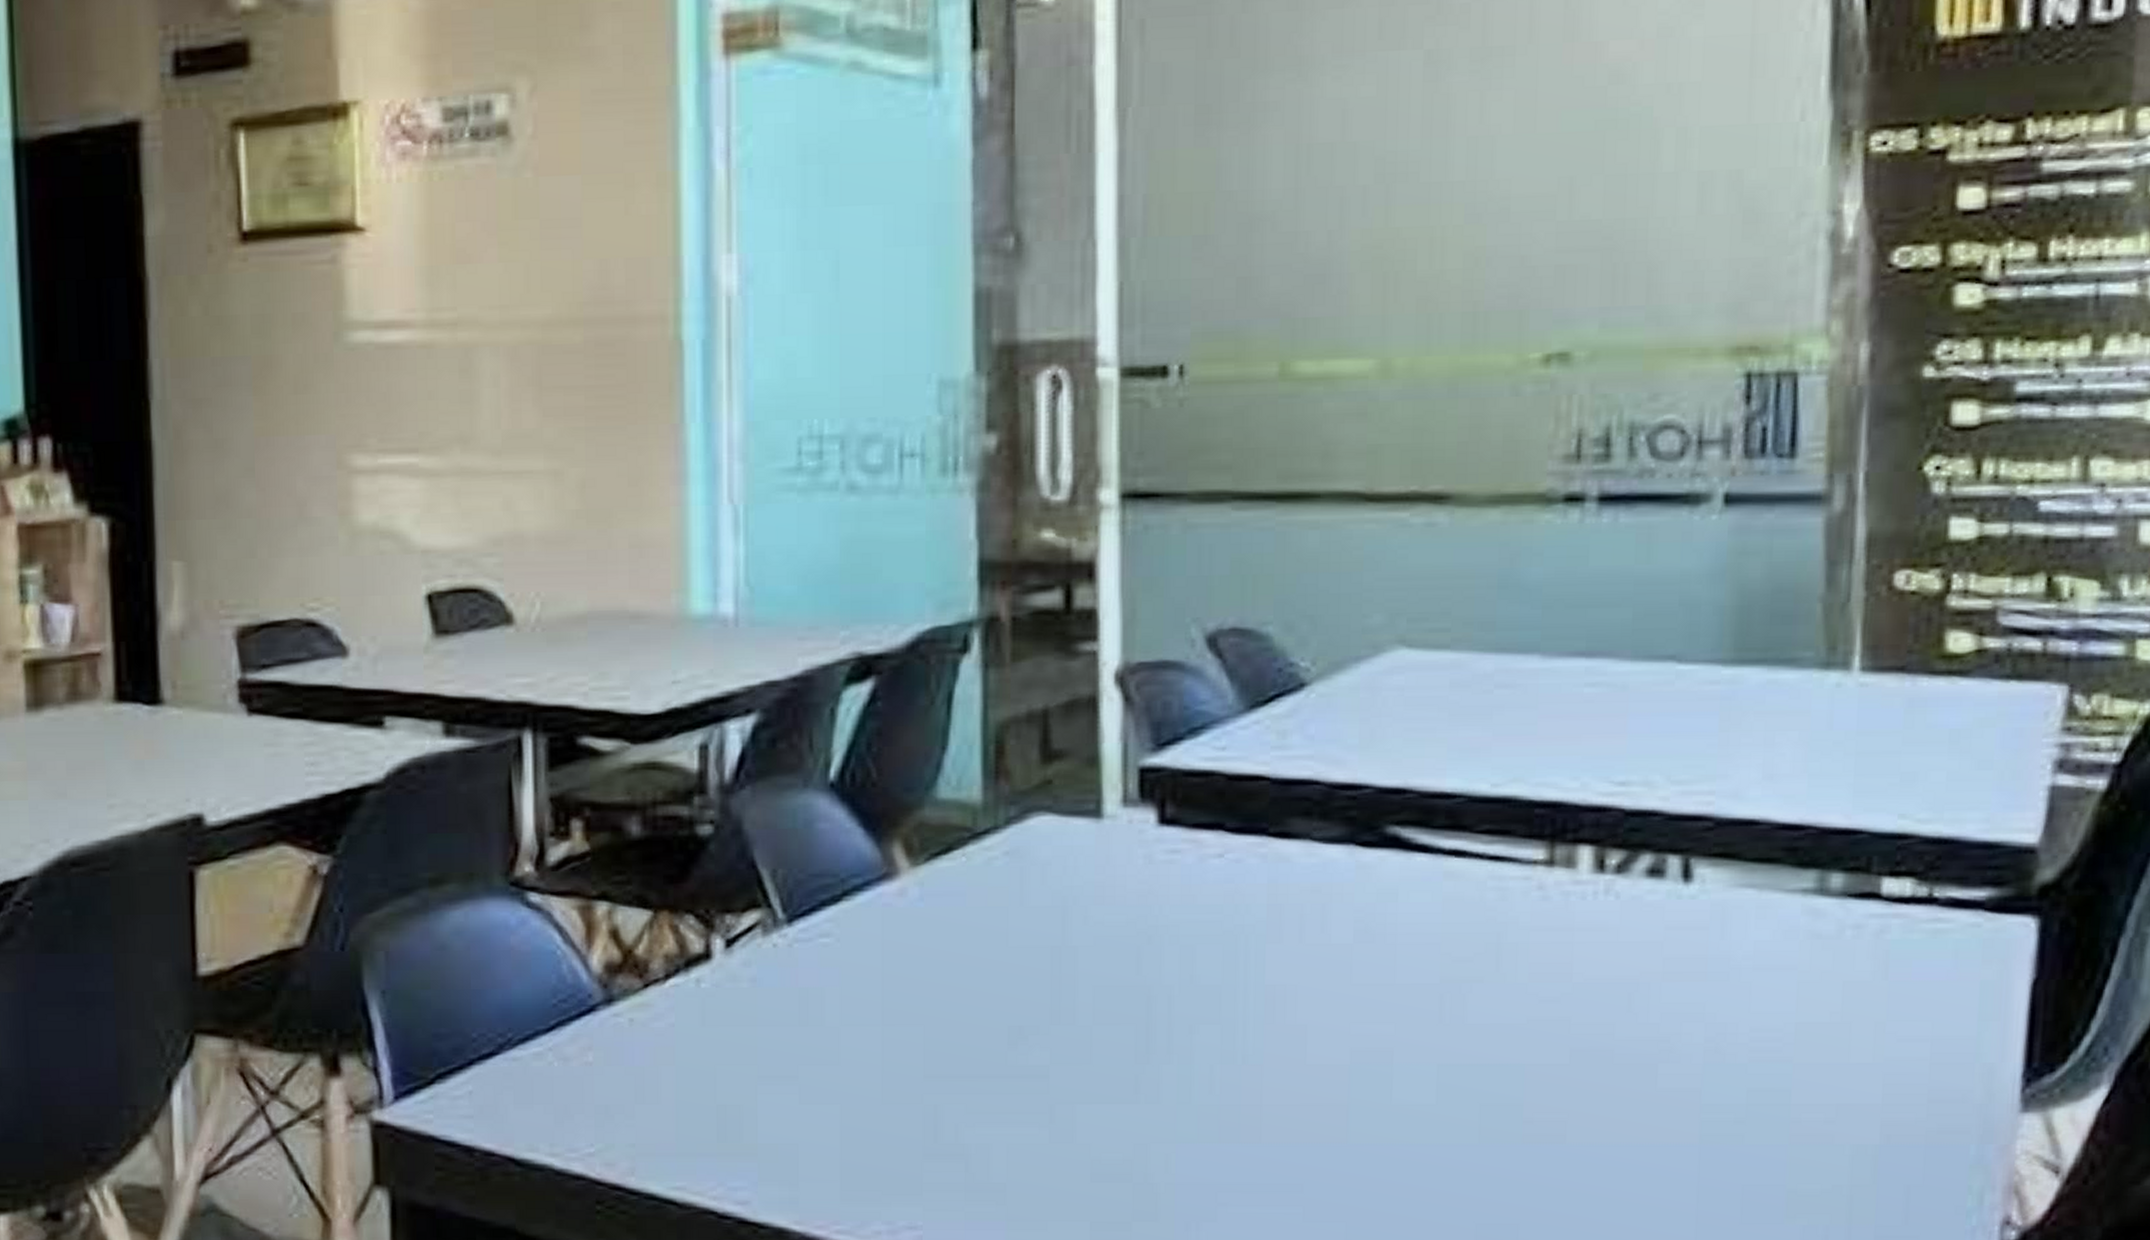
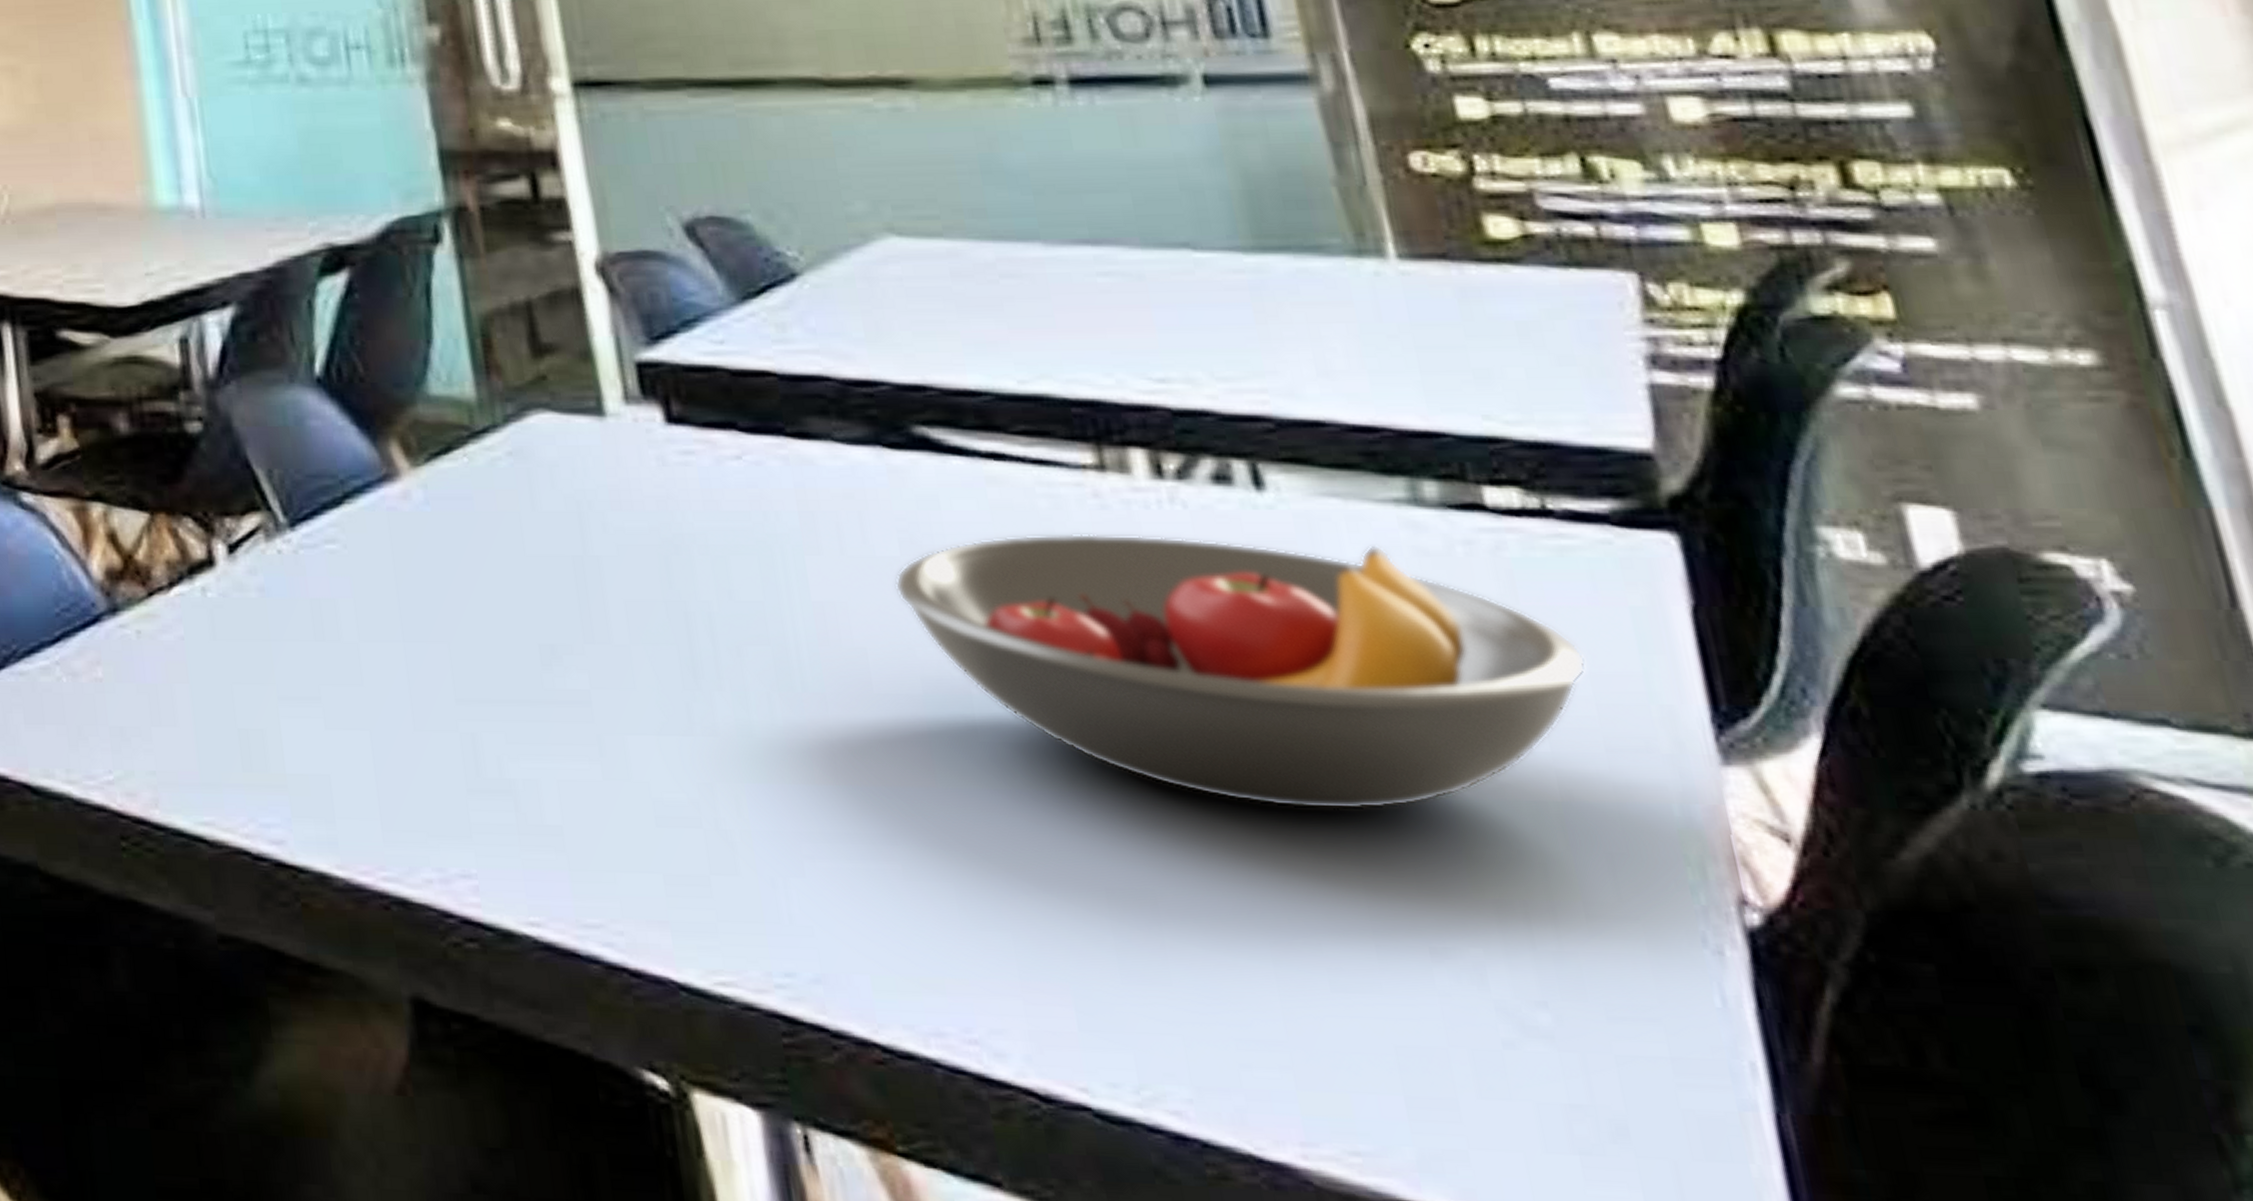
fruit bowl: none [1343,922,1932,1155] -> present [894,533,1587,811]

